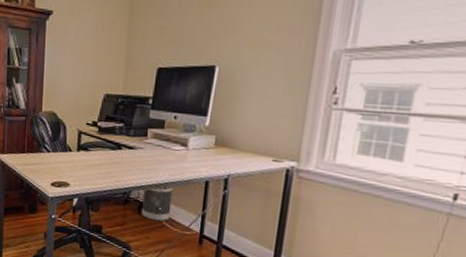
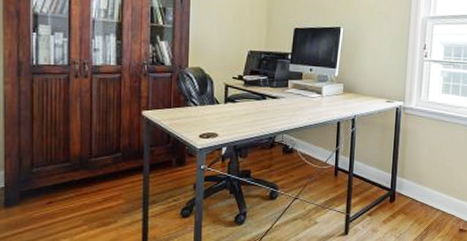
wastebasket: present [141,184,173,222] -> none [285,127,312,160]

